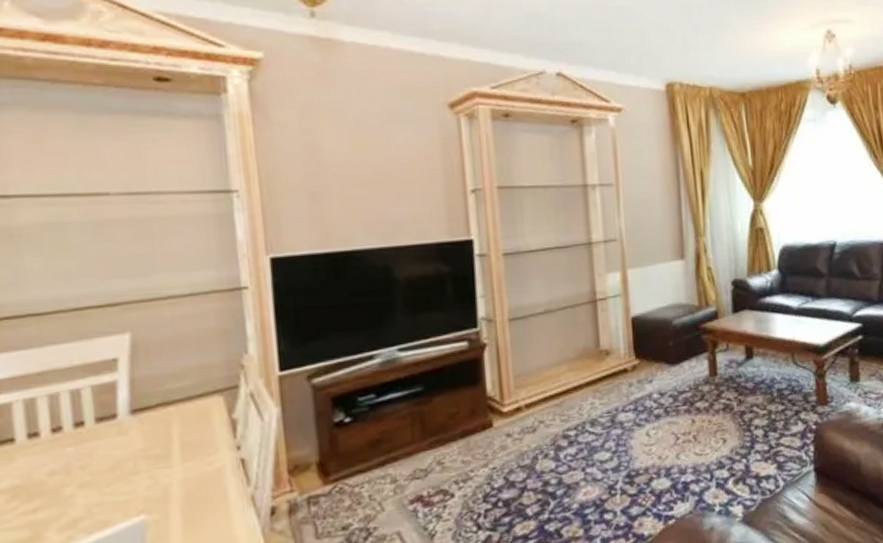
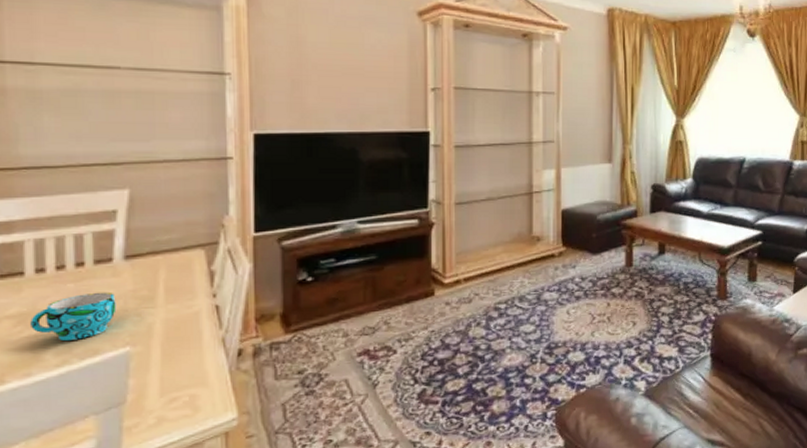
cup: none [26,453,126,514] -> present [30,291,117,341]

